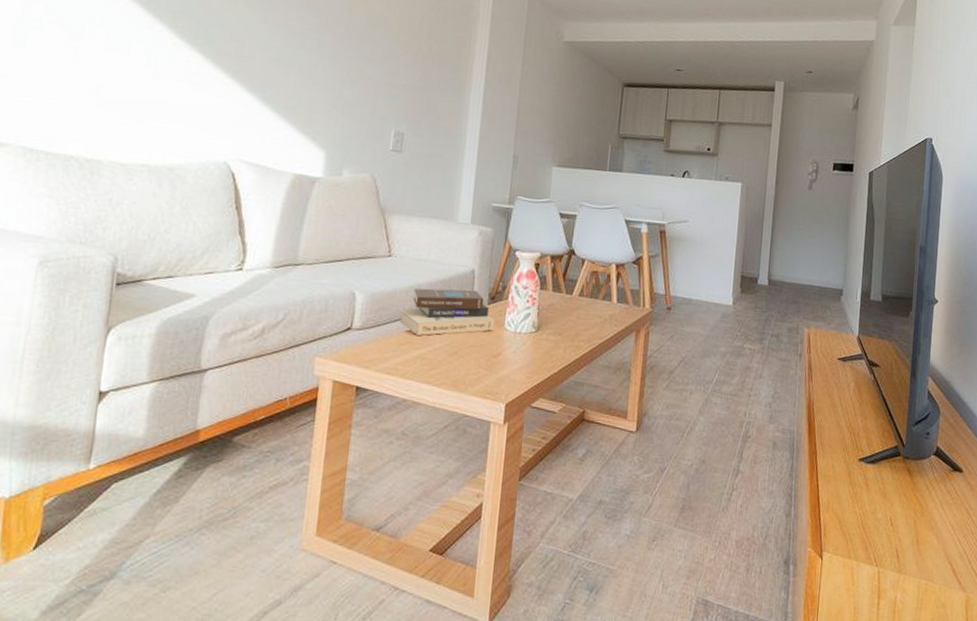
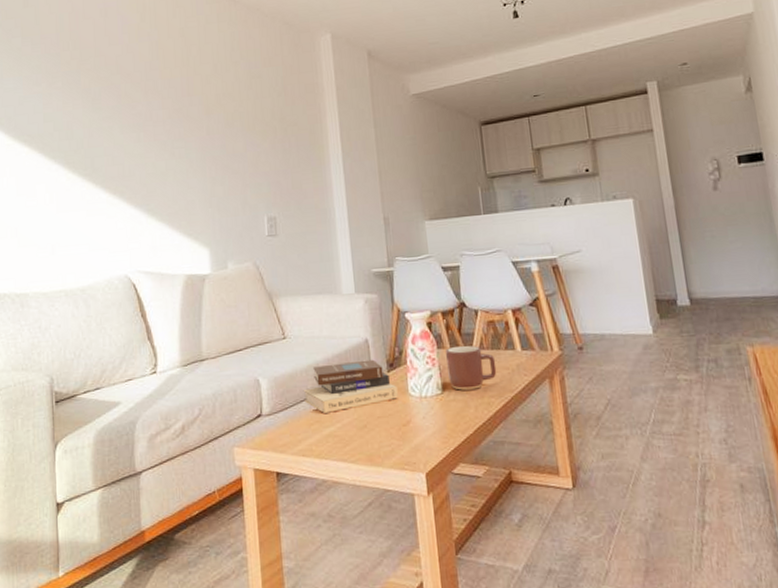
mug: none [545,289,592,332] -> present [444,345,497,391]

